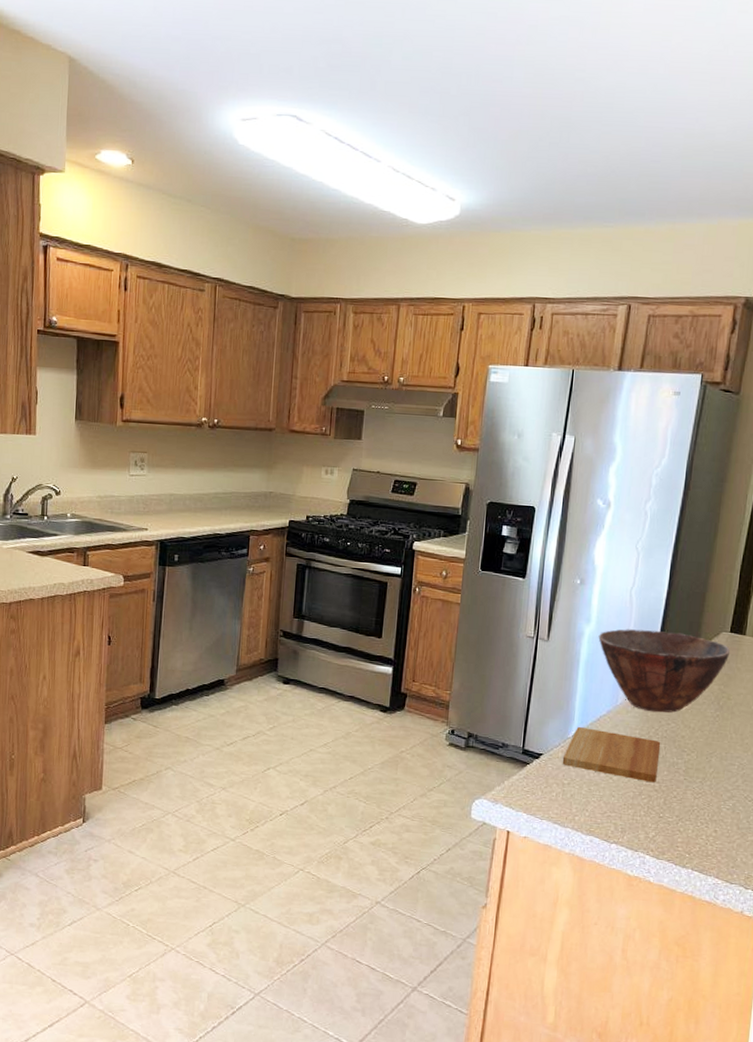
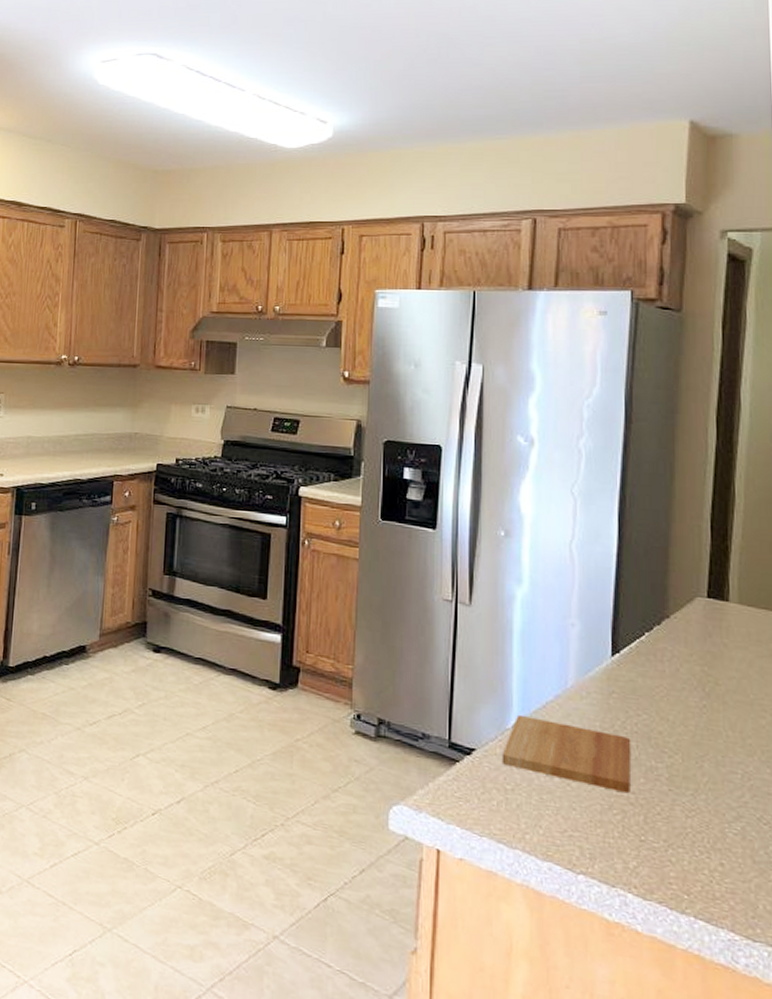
bowl: present [598,629,730,713] -> none [534,592,710,701]

